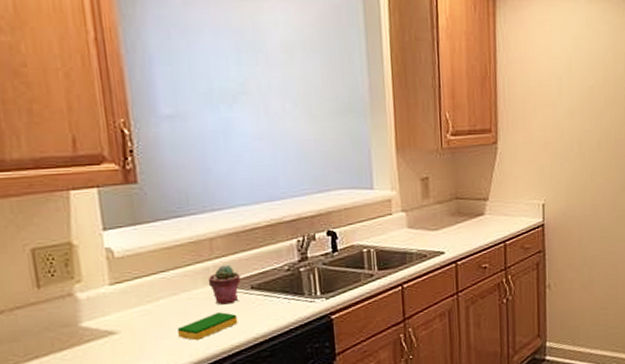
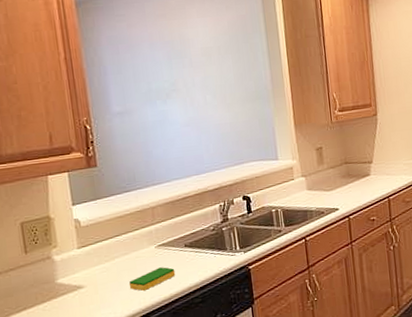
potted succulent: present [207,264,241,305] -> none [151,228,177,261]

